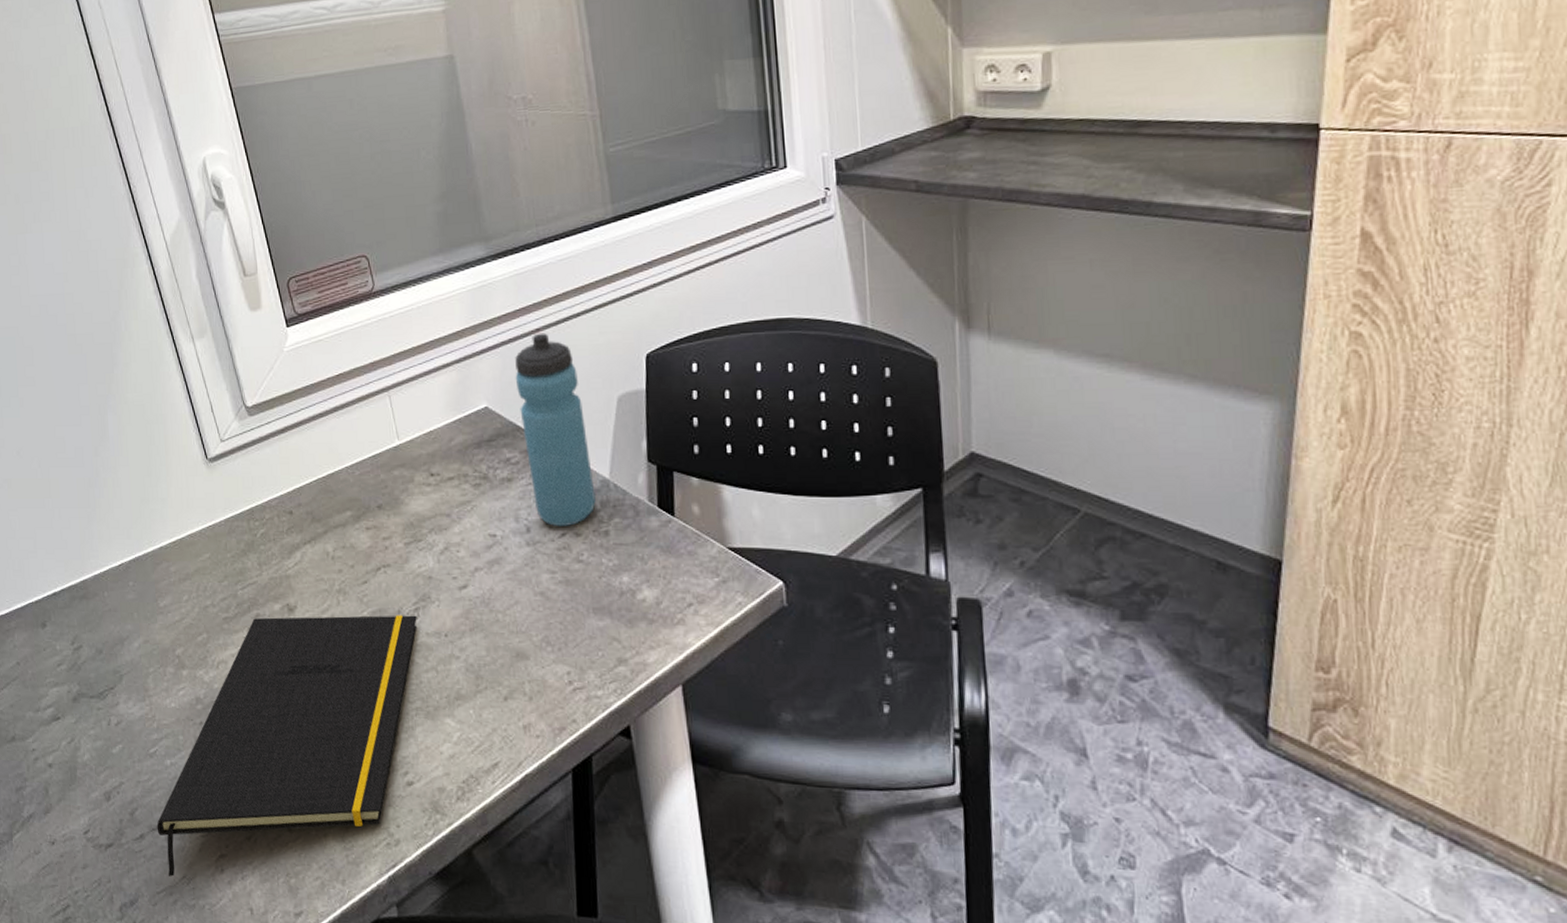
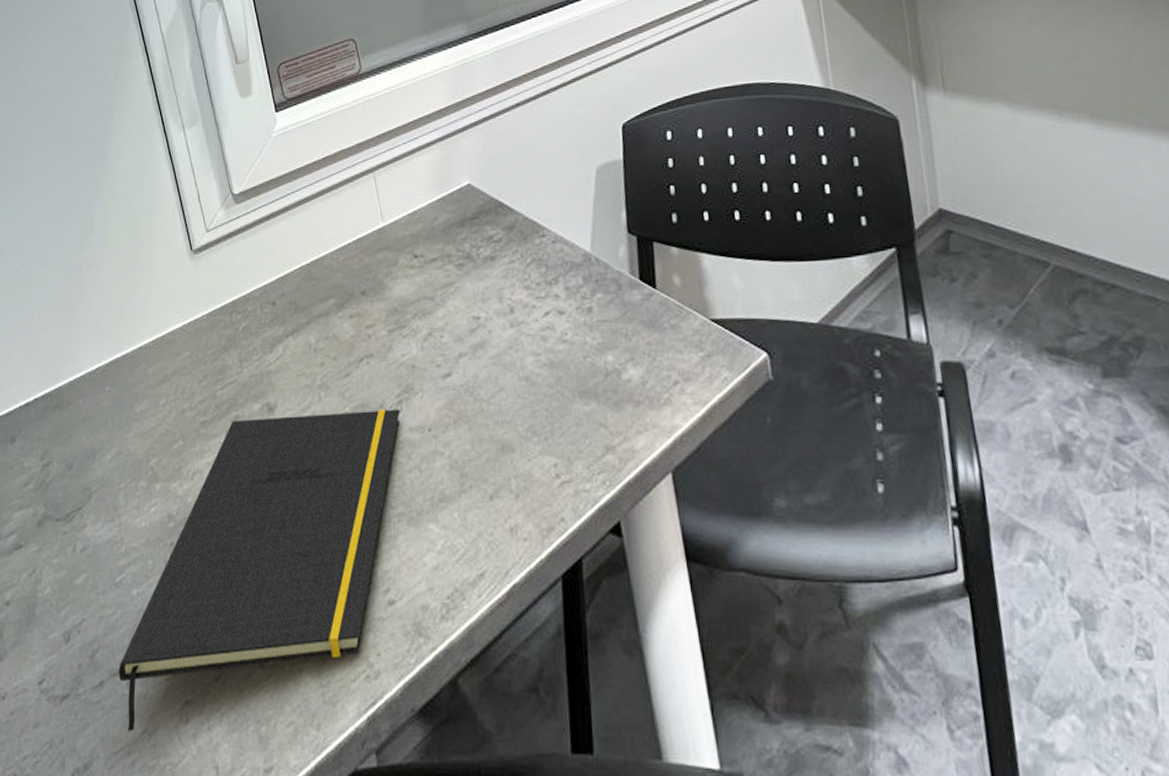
water bottle: present [515,333,596,526] -> none [496,107,578,305]

